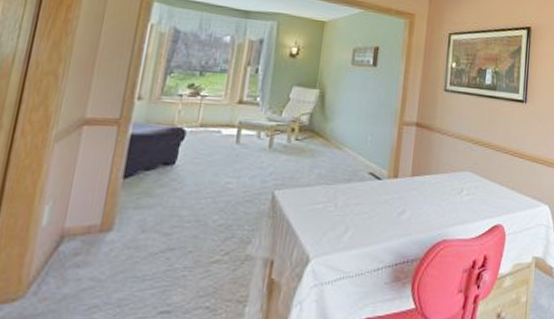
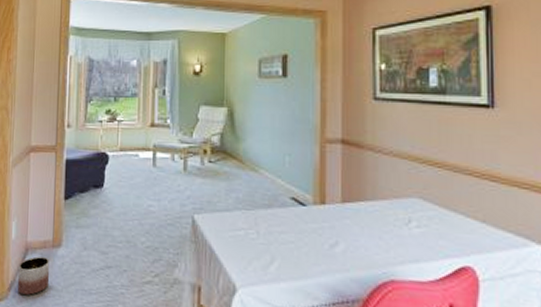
planter: none [42,244,93,290] -> present [18,256,49,295]

